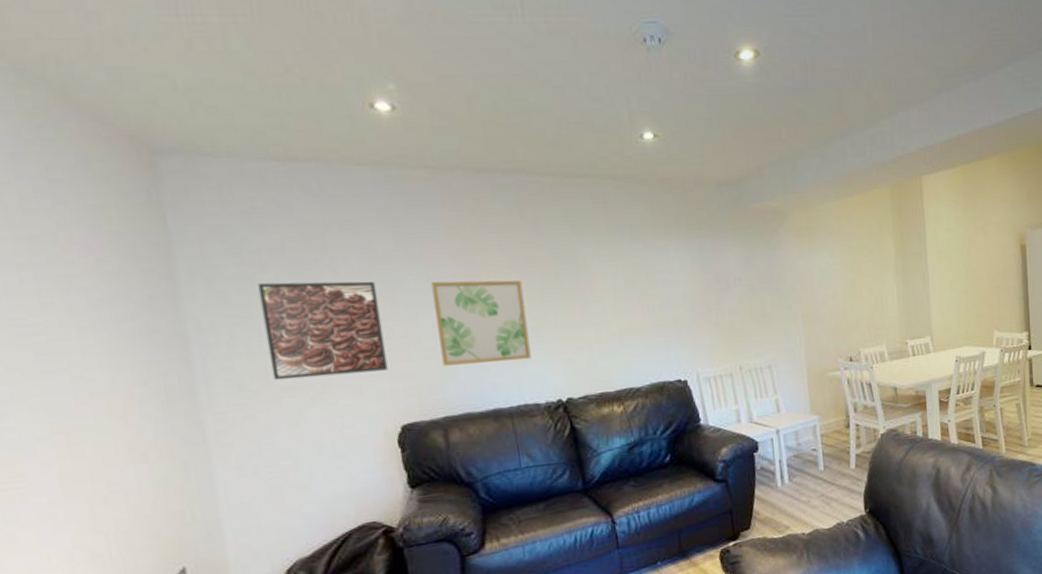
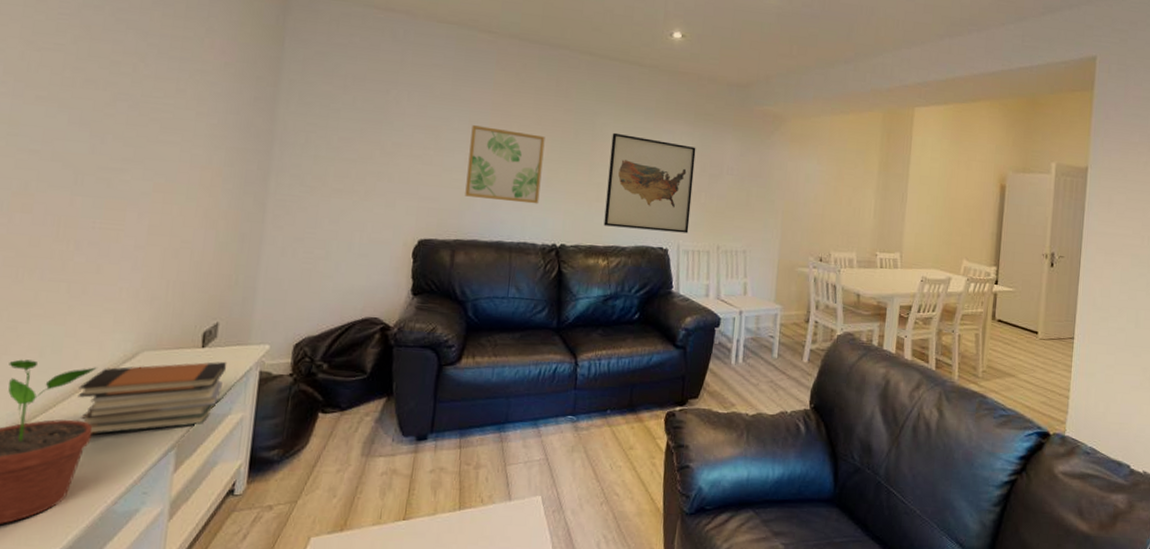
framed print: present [257,281,388,381] -> none [329,102,428,191]
wall art: none [598,261,706,369] -> present [603,132,696,234]

